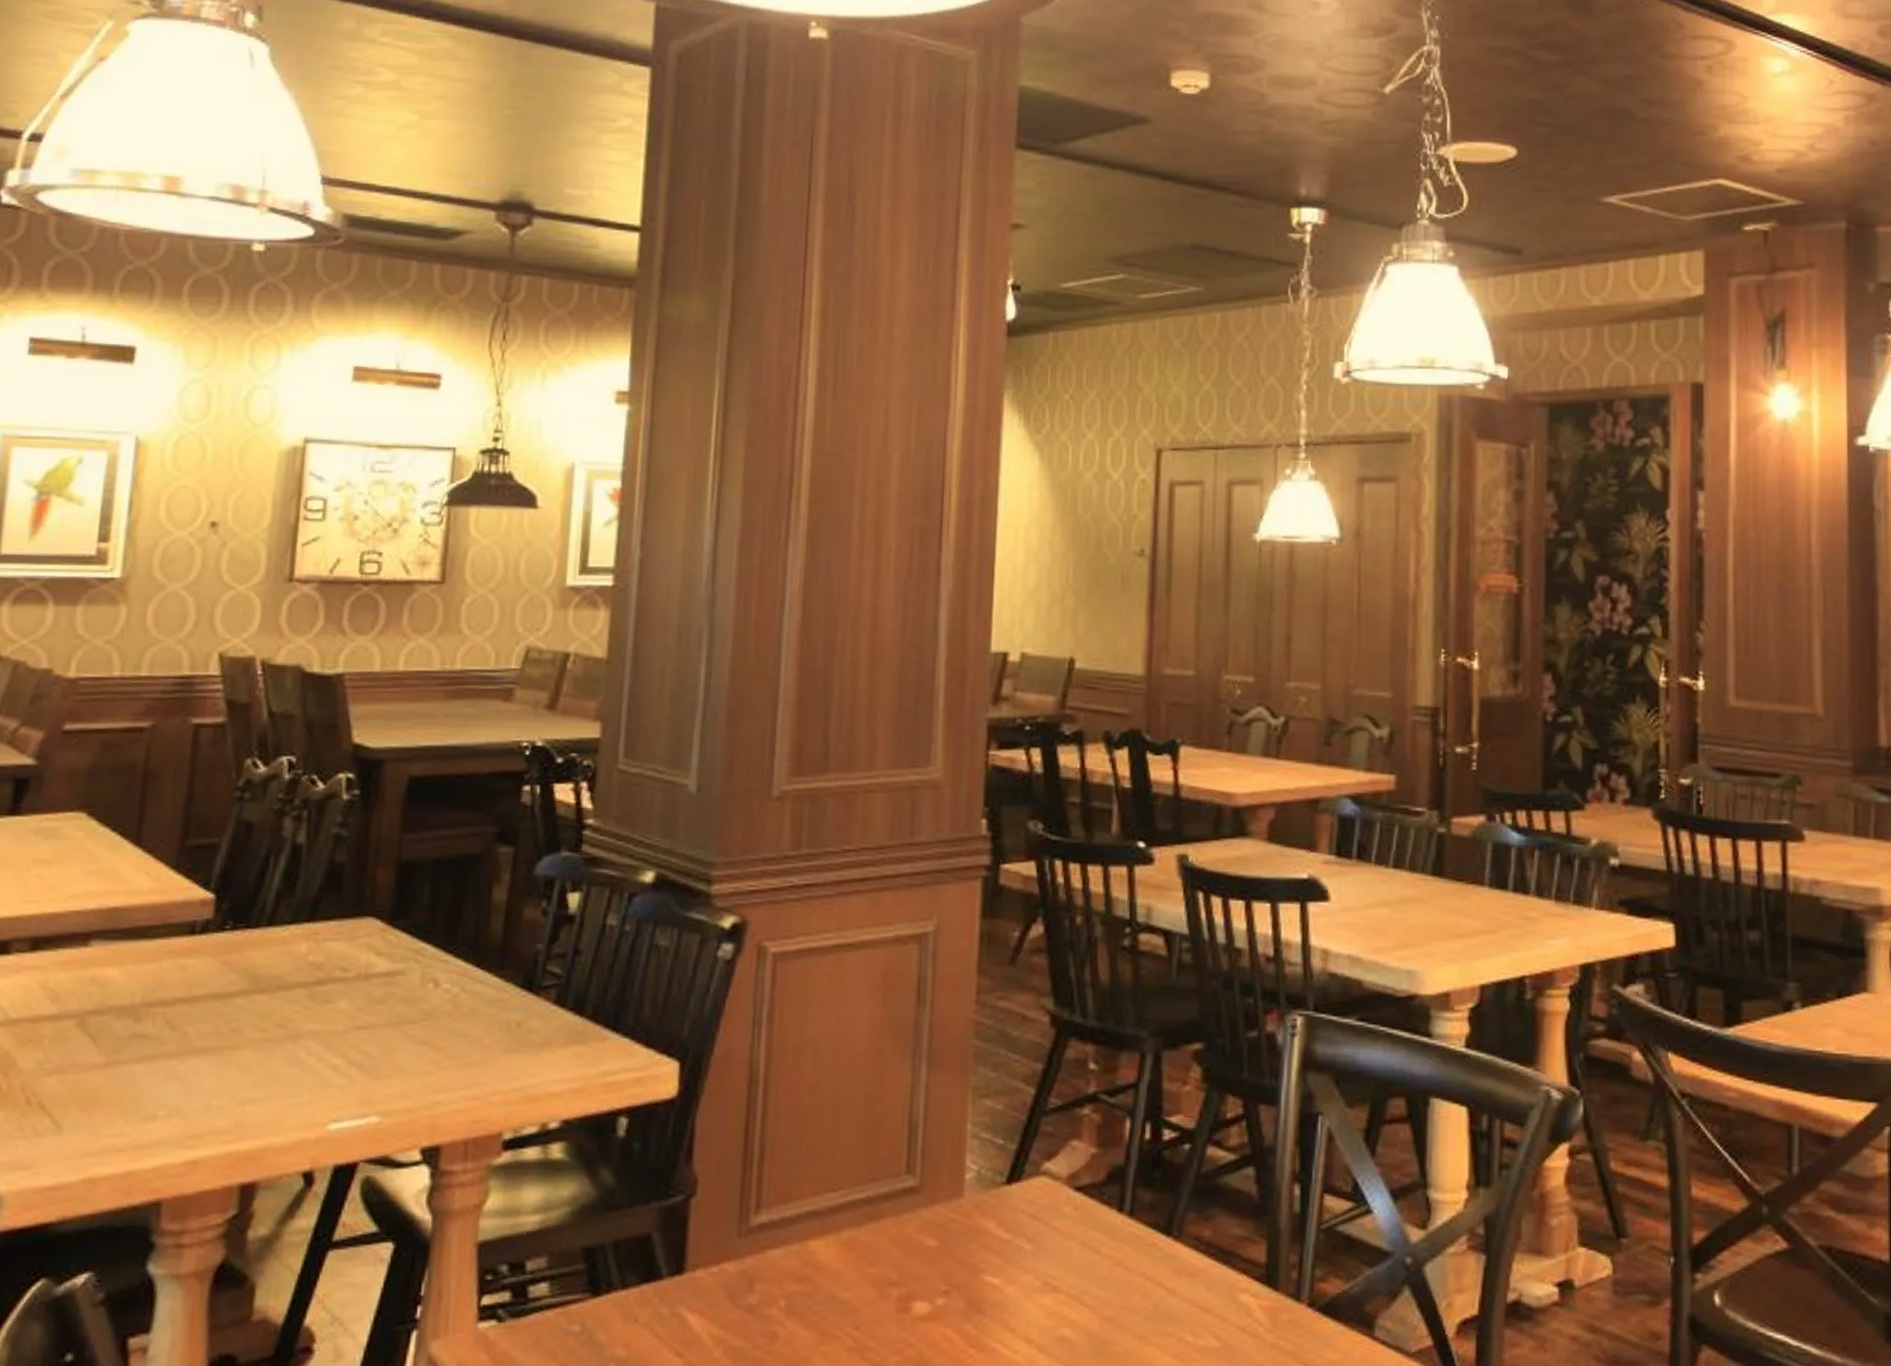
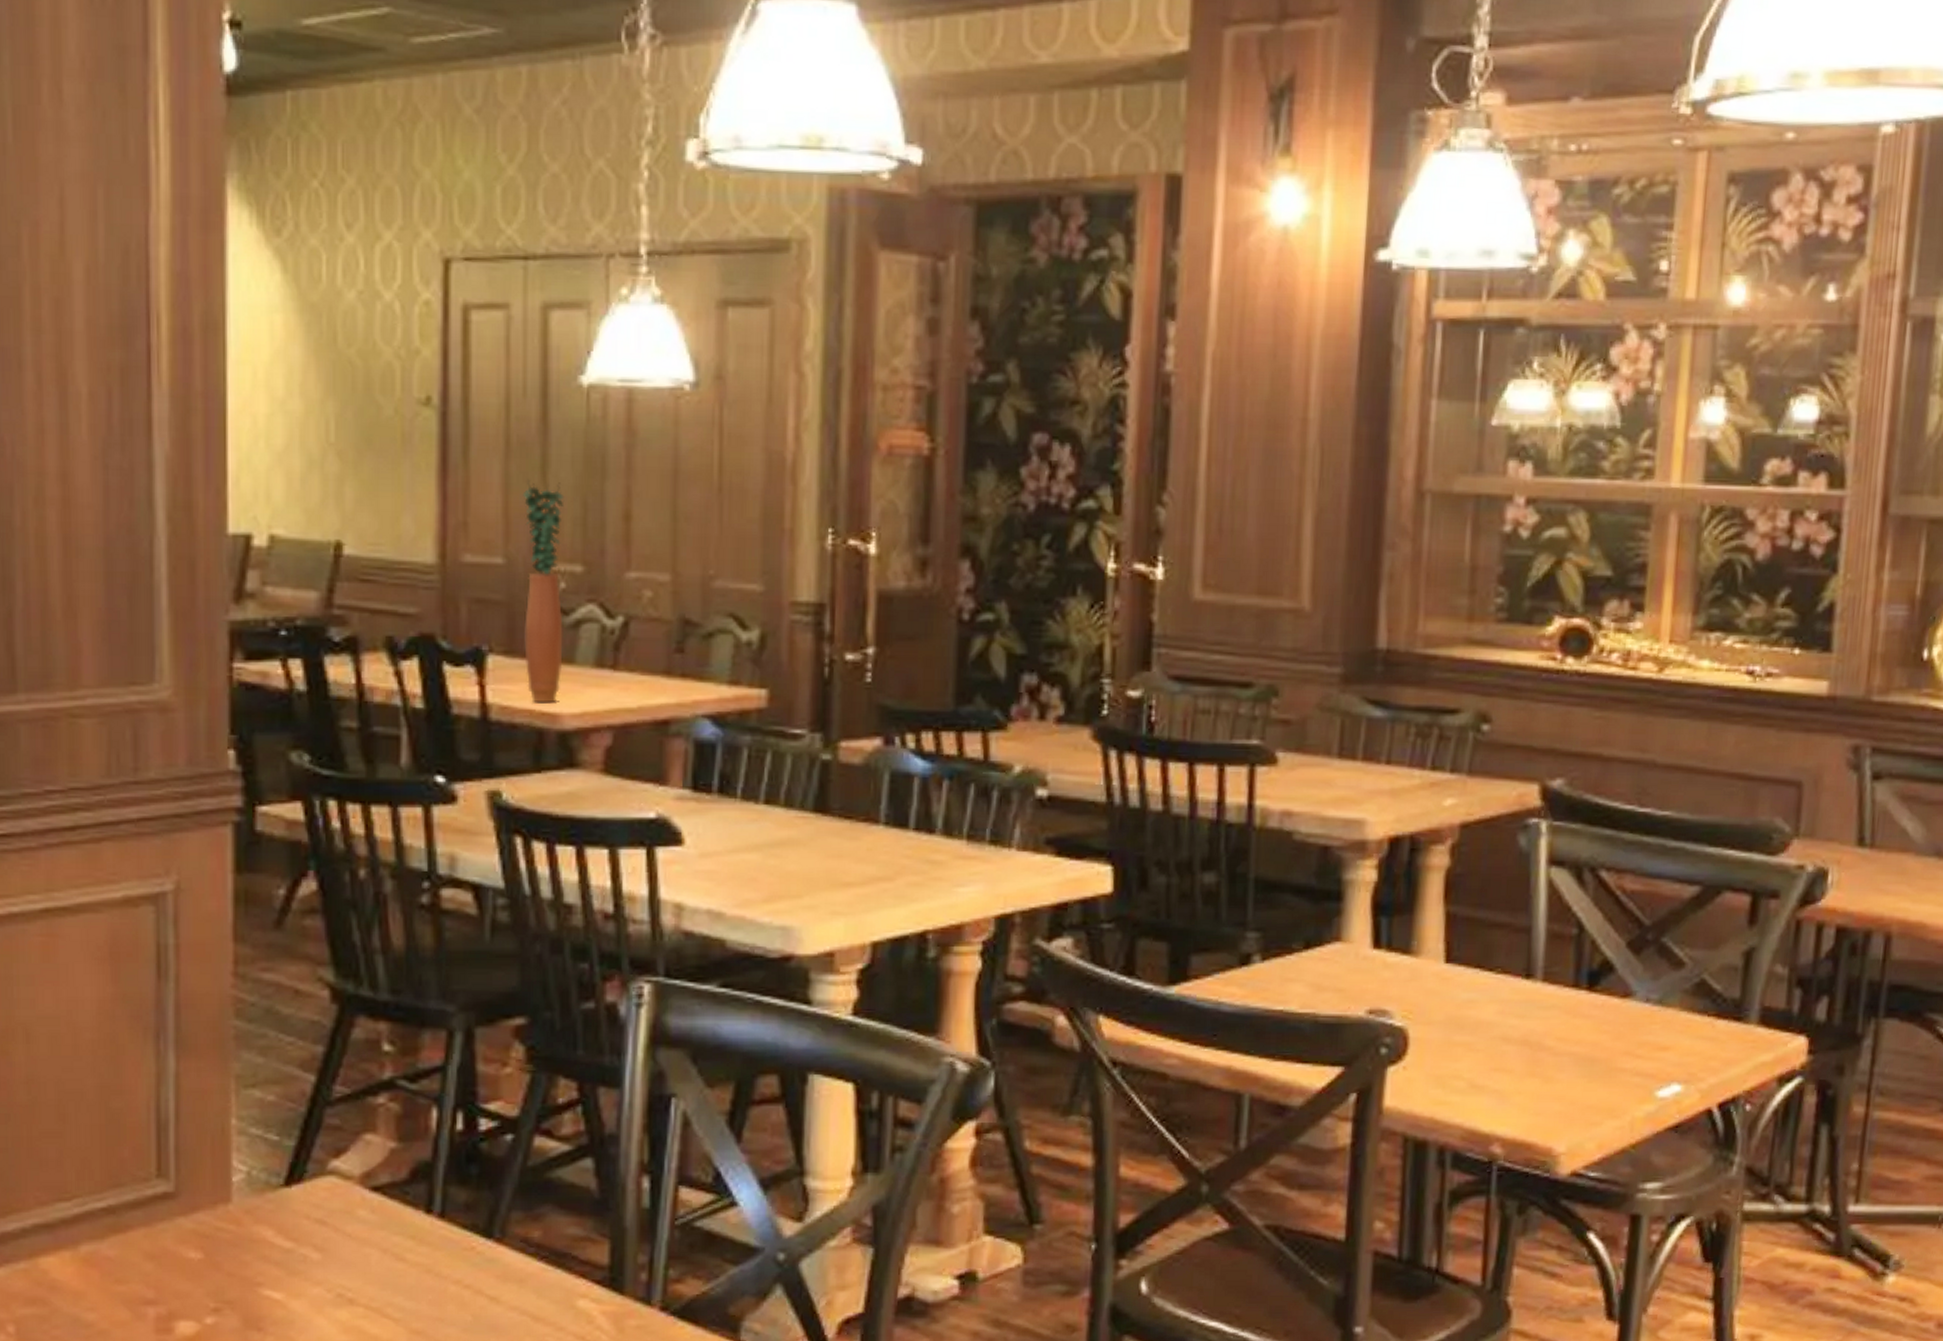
vase: none [1208,611,1241,785] -> present [522,479,565,704]

